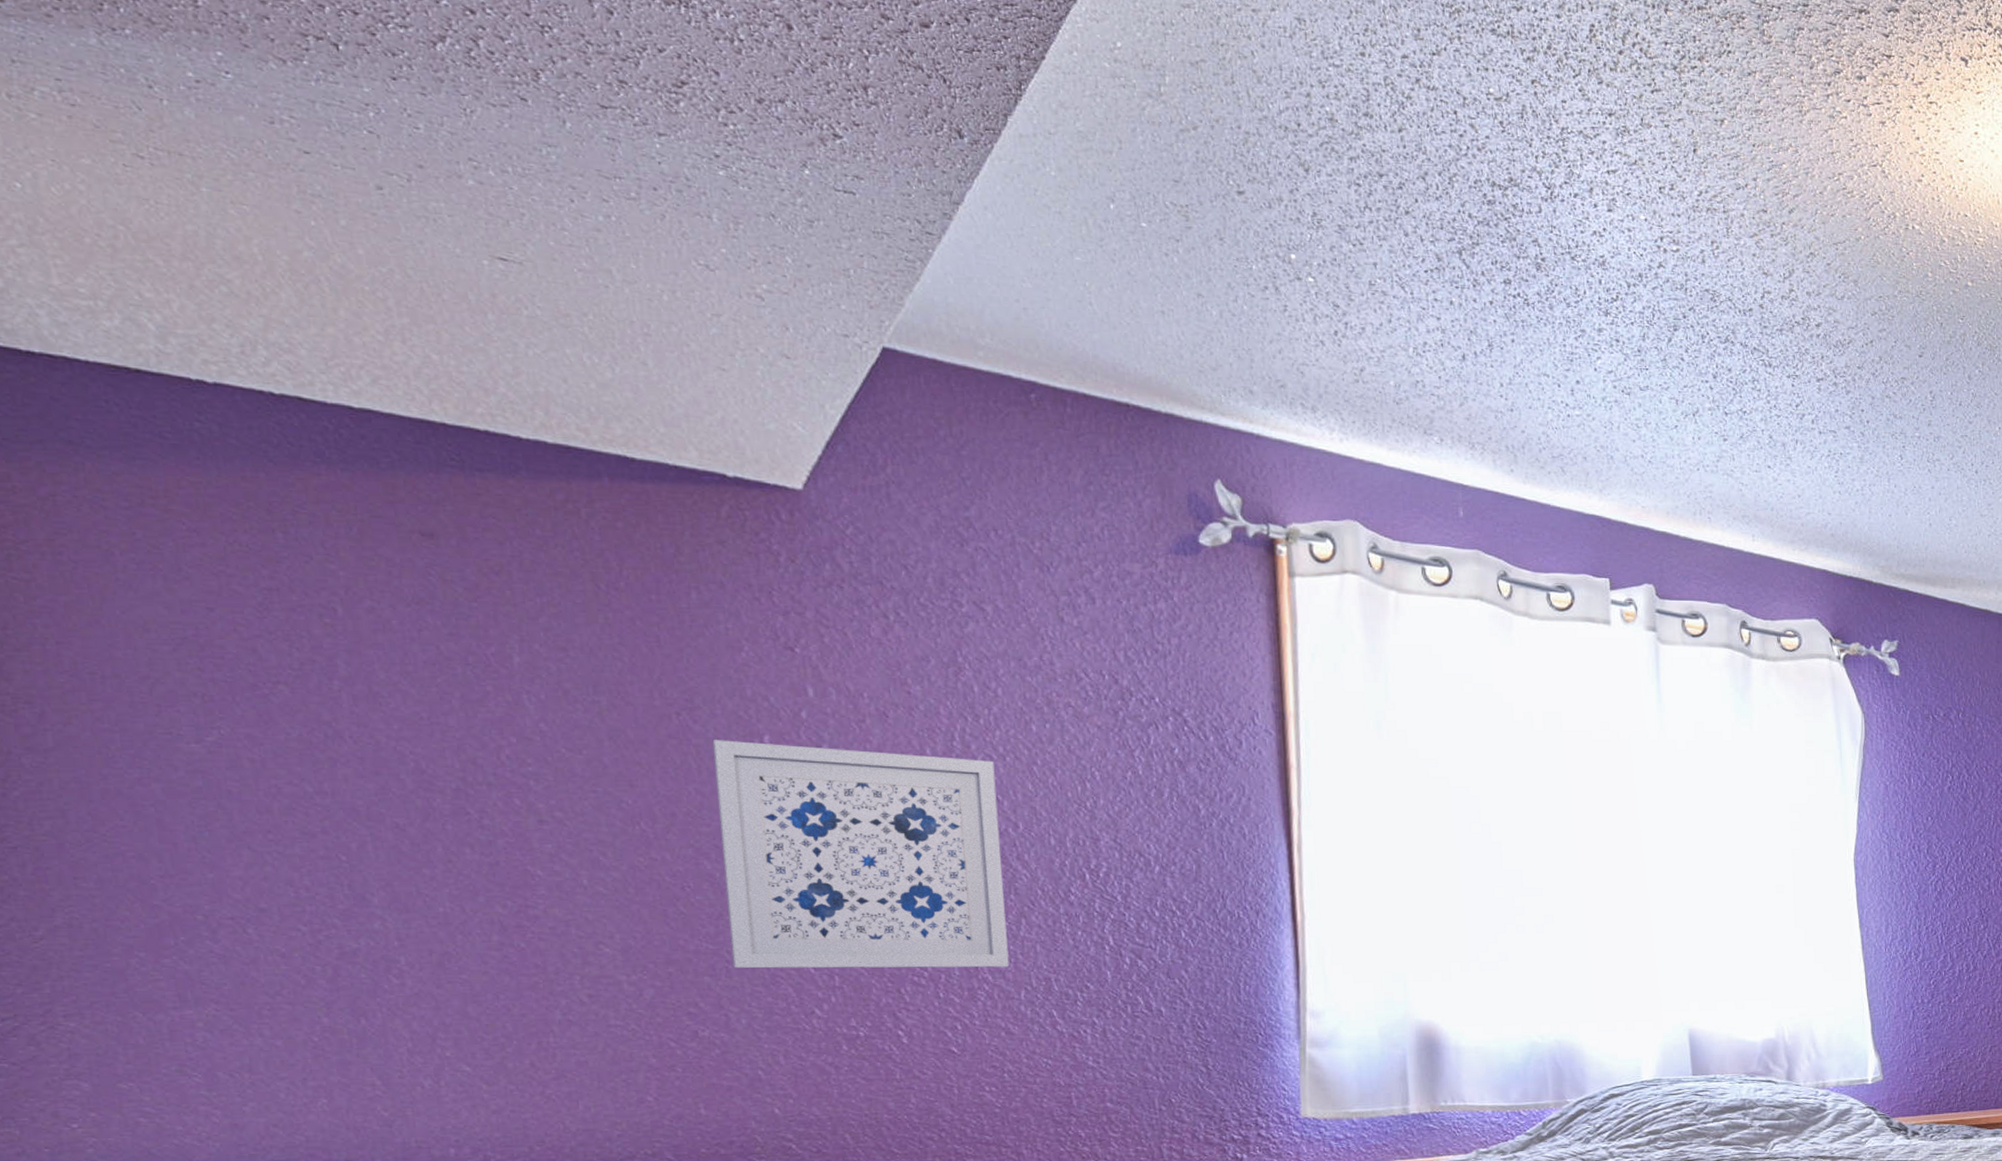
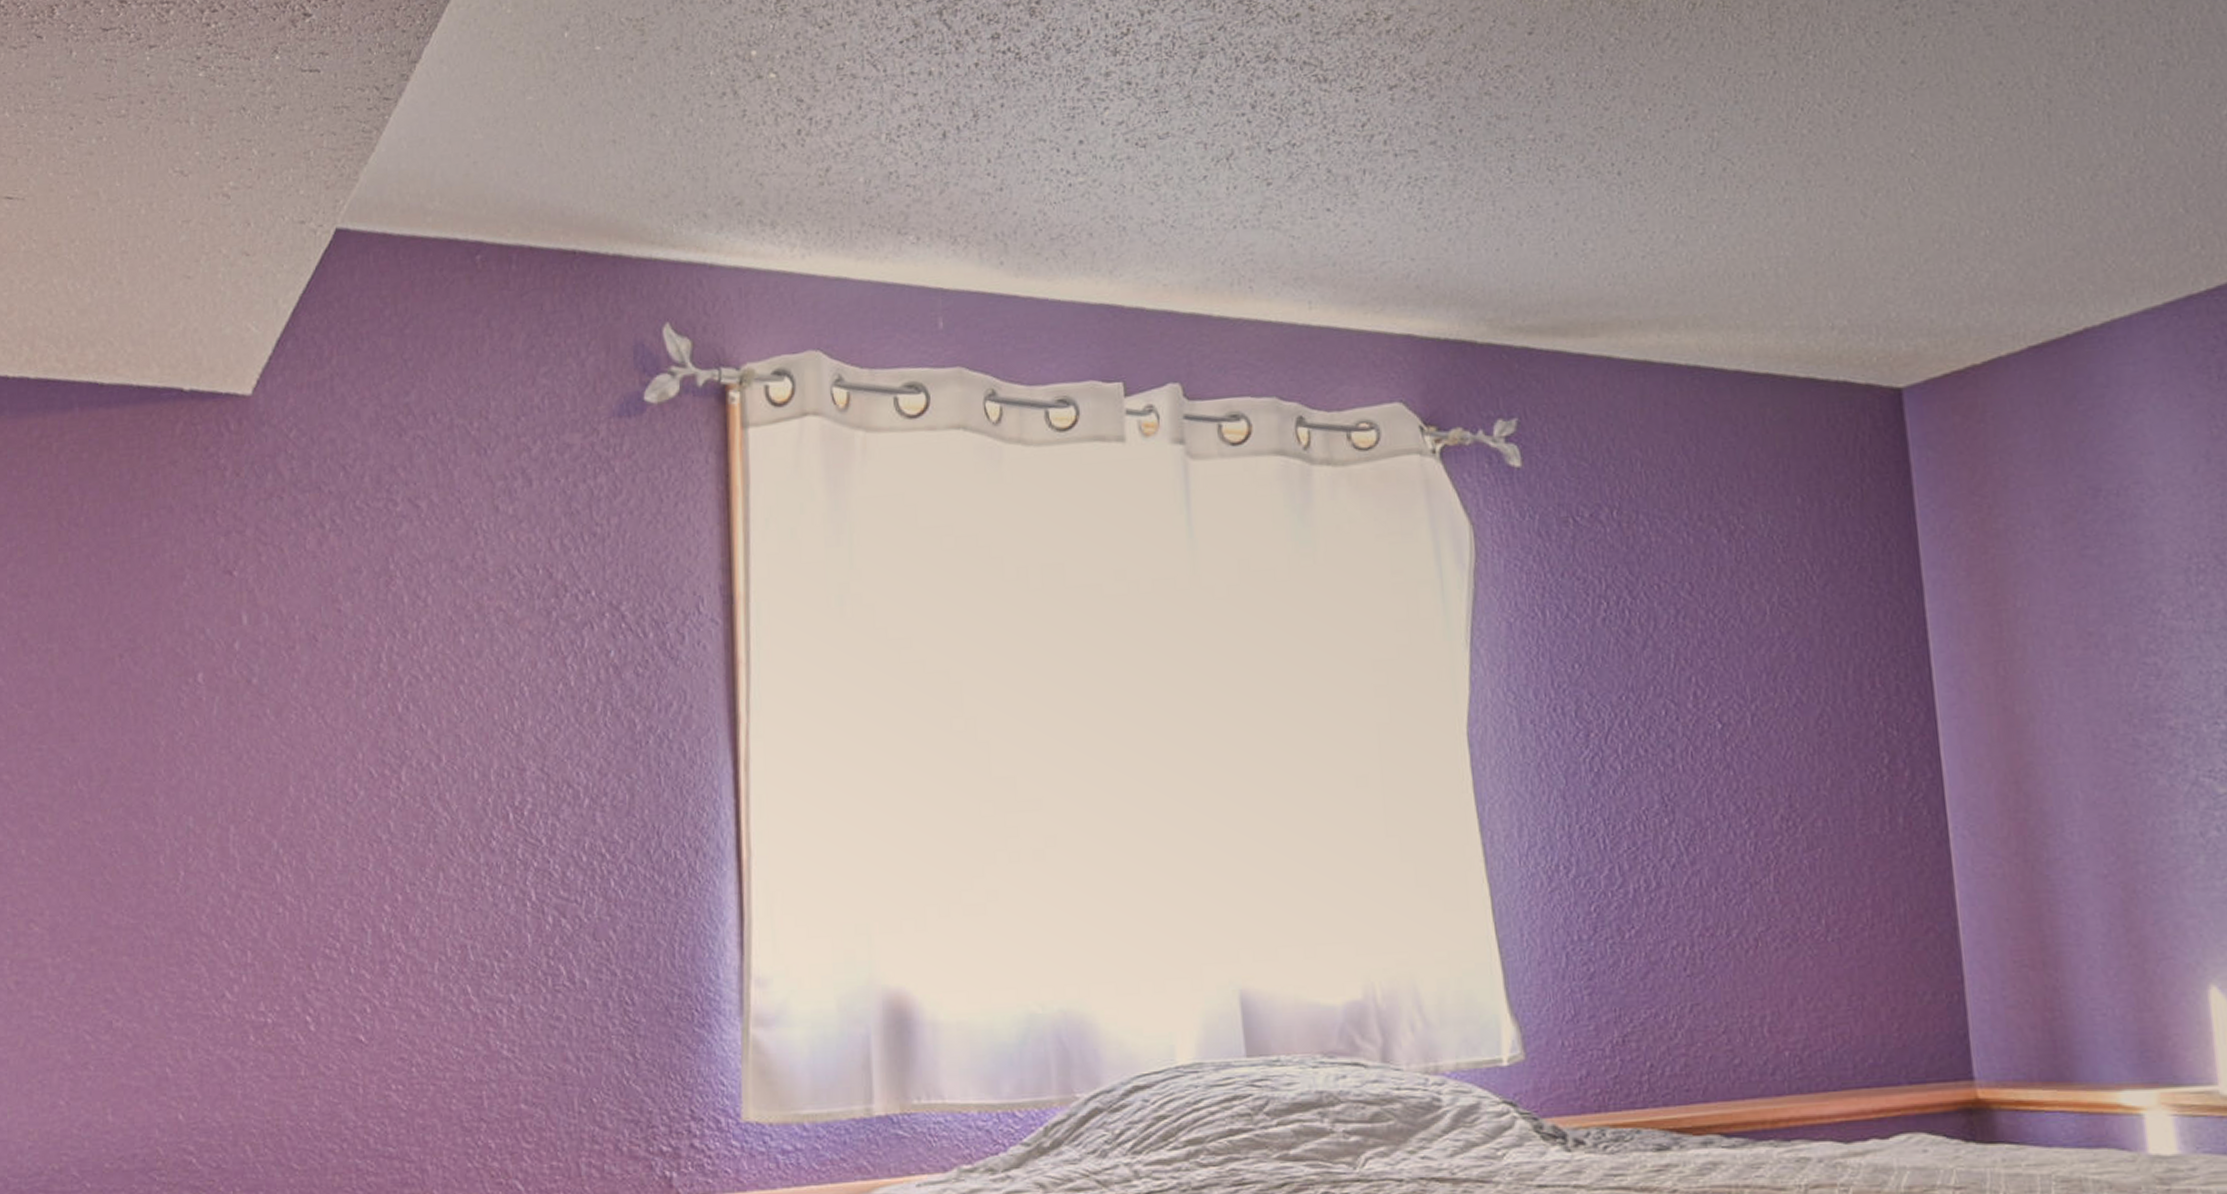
wall art: present [712,740,1009,969] -> none [150,681,424,945]

